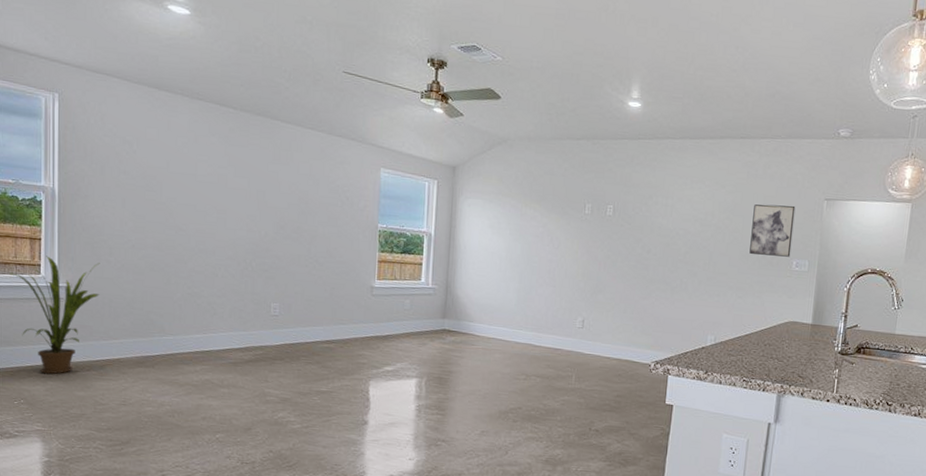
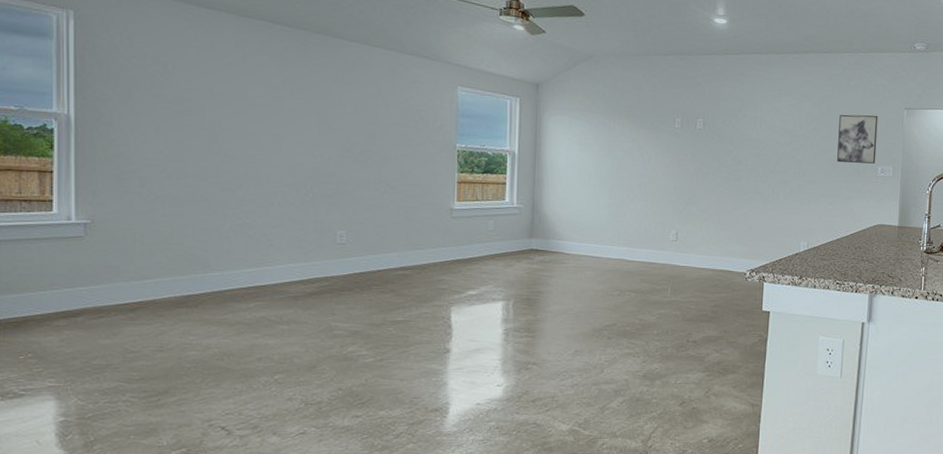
house plant: present [9,256,100,375] -> none [12,190,129,323]

